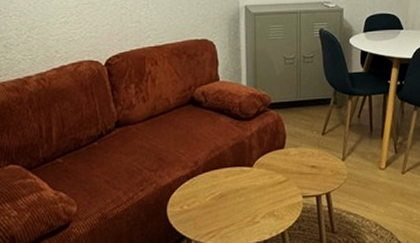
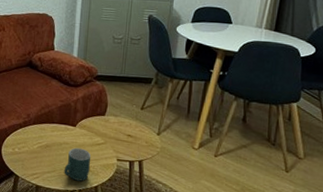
mug: none [244,191,274,231] -> present [64,147,91,182]

